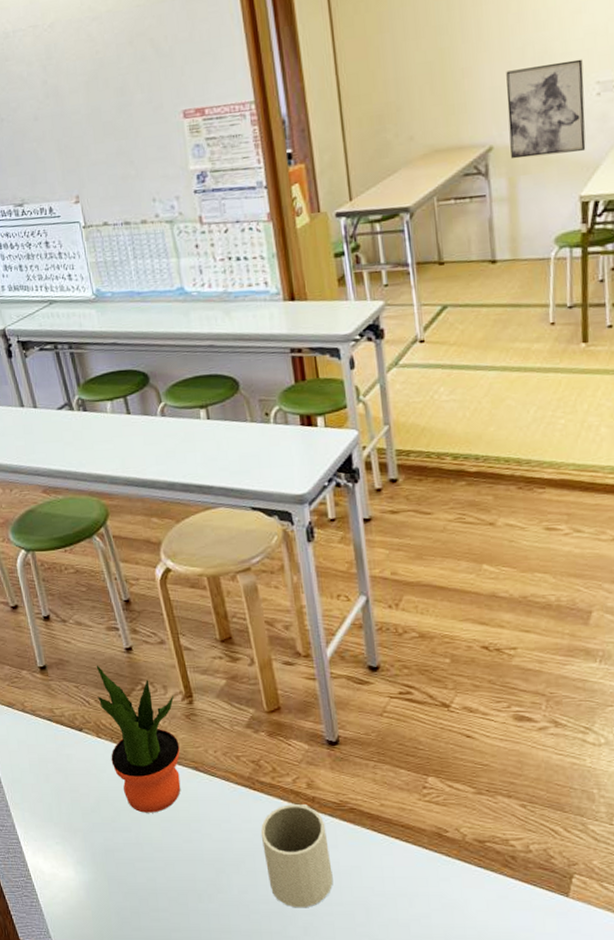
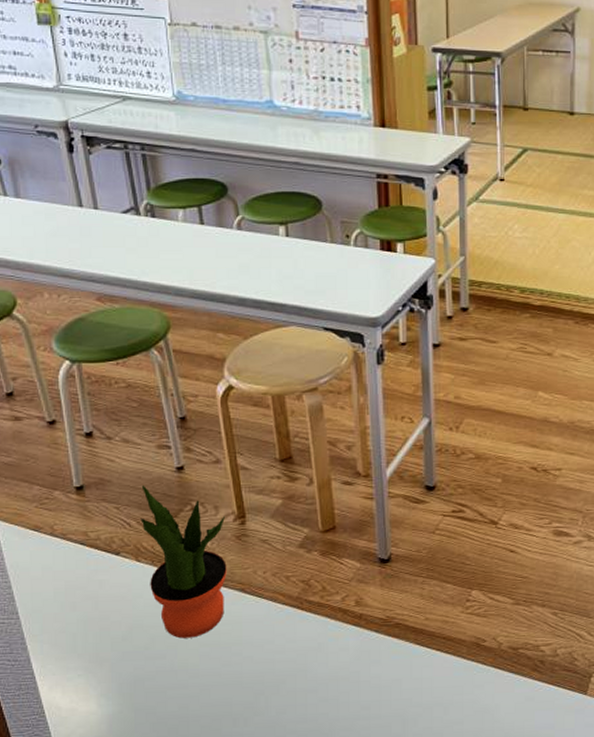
mug: present [260,804,333,908] -> none [304,622,373,725]

